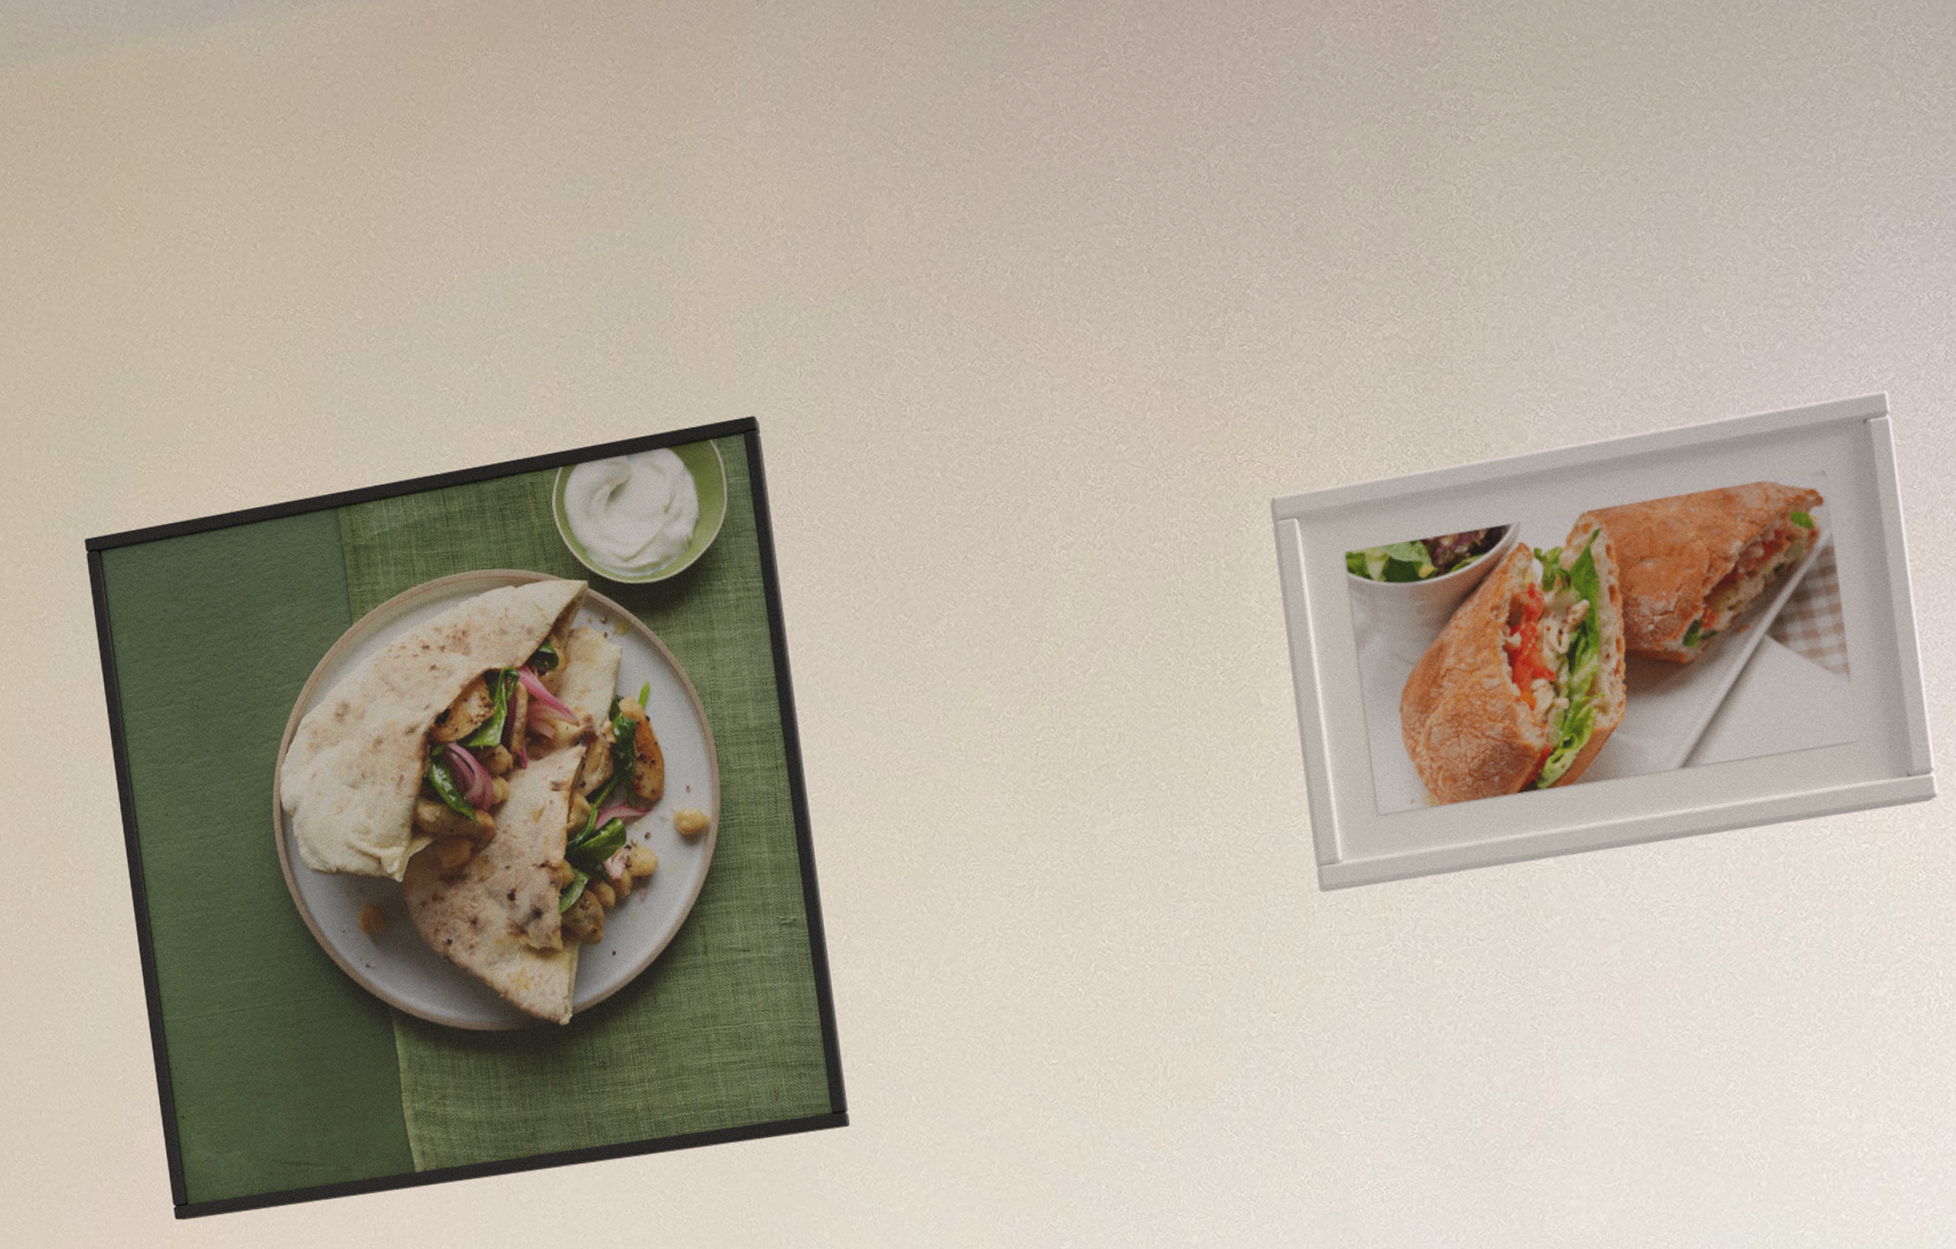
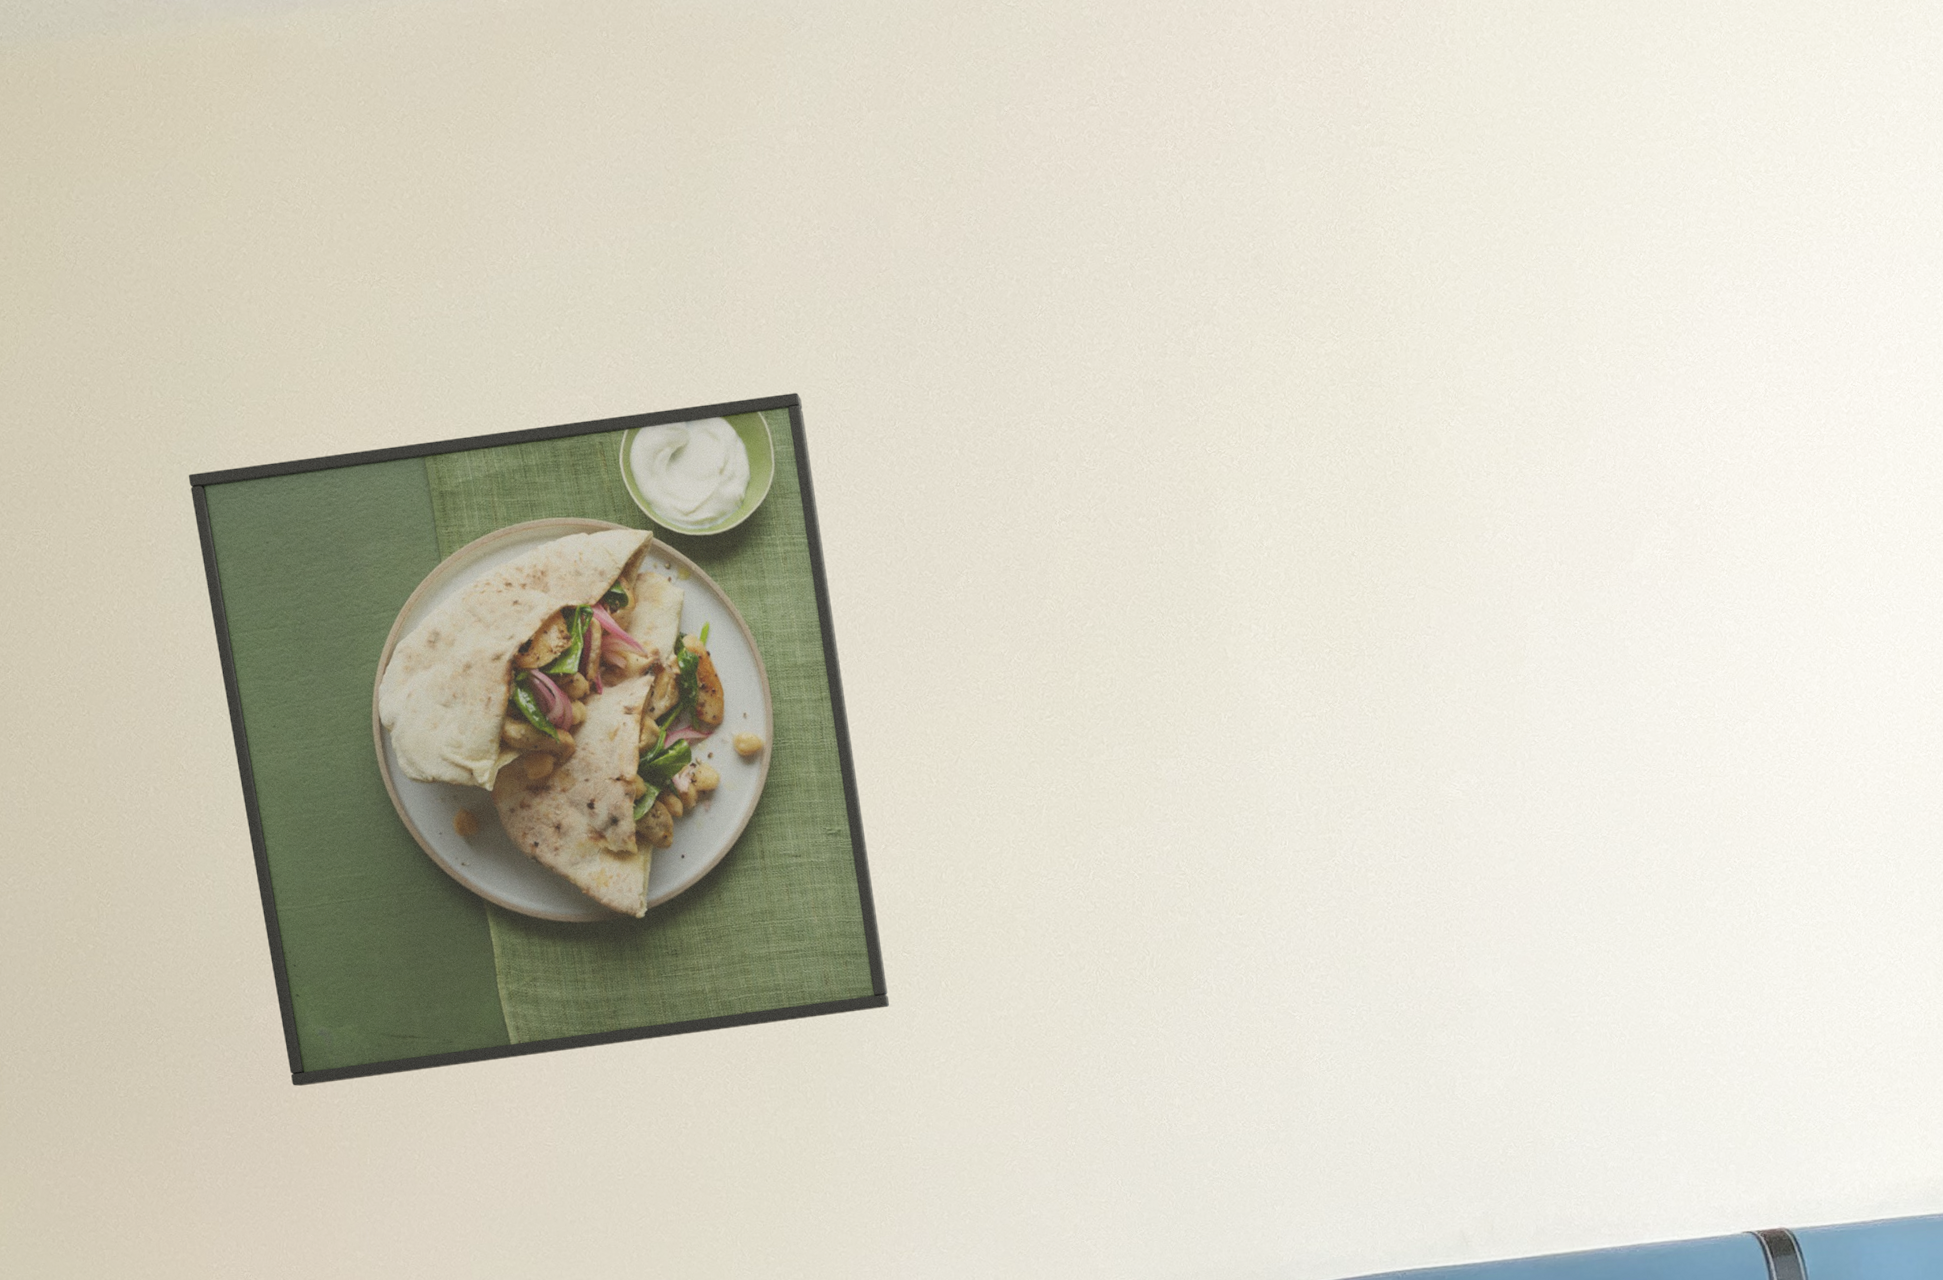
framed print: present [1270,389,1939,892] -> none [1234,417,1757,816]

